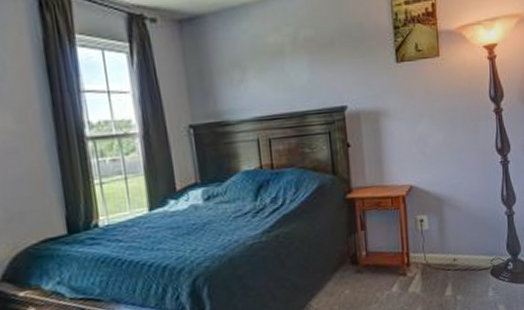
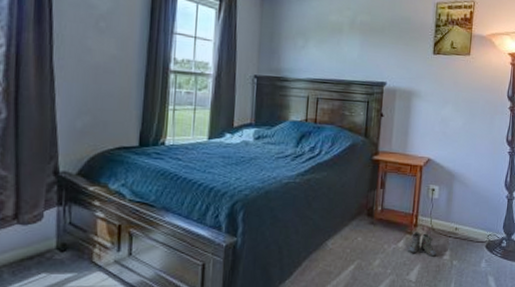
boots: none [404,271,438,298] -> present [408,232,437,257]

